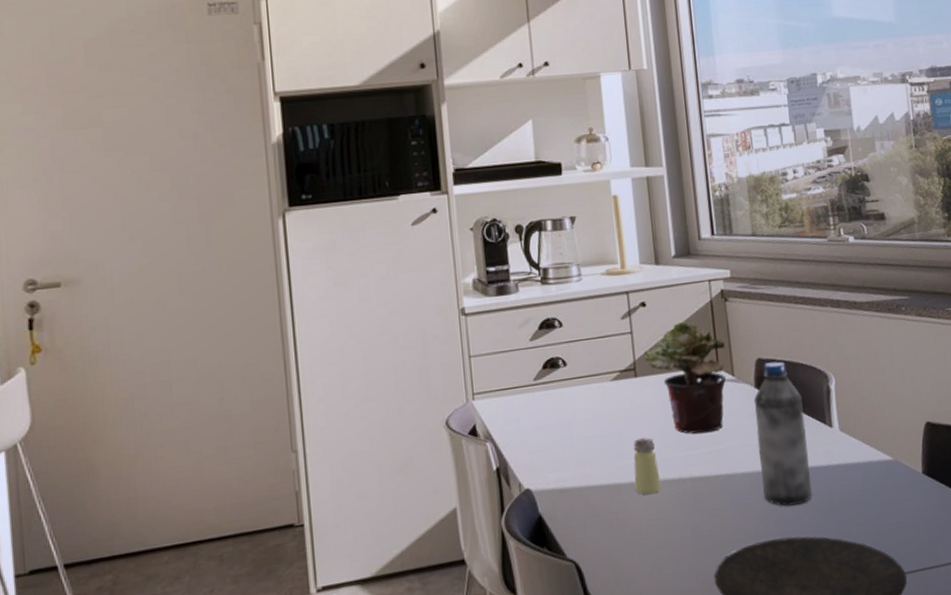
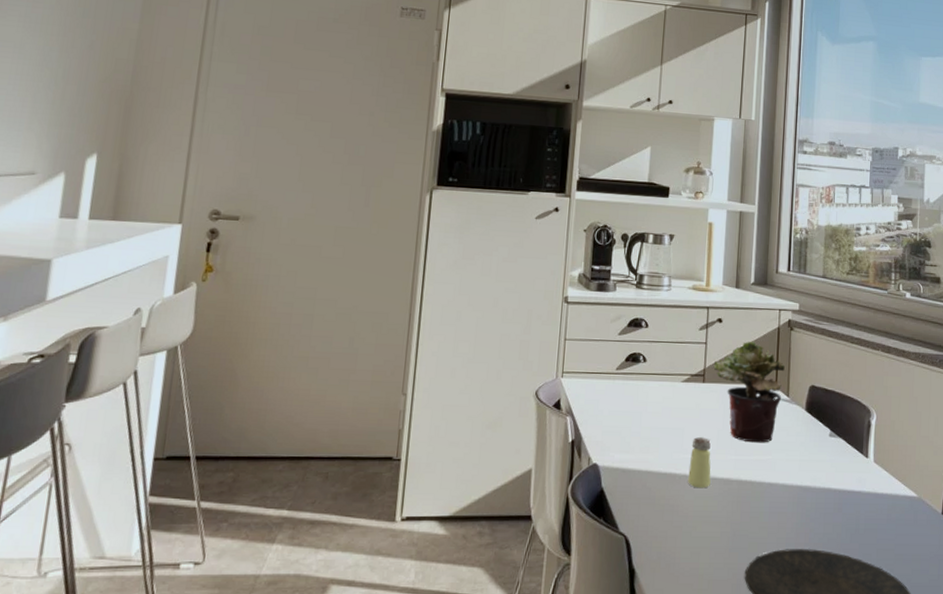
water bottle: present [753,361,813,506] -> none [799,390,845,522]

